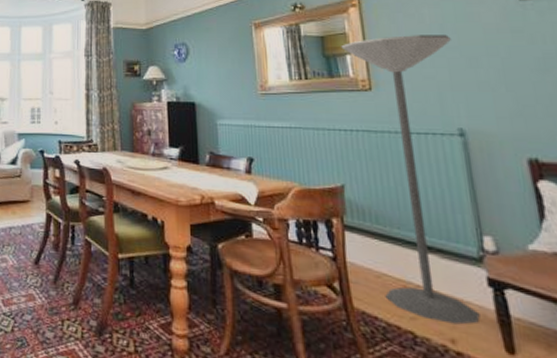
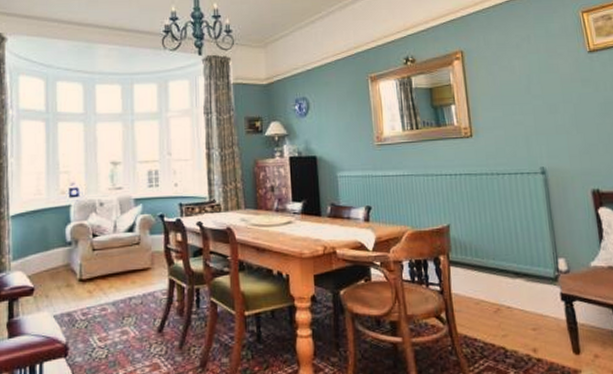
floor lamp: present [341,35,480,325] -> none [447,84,555,336]

